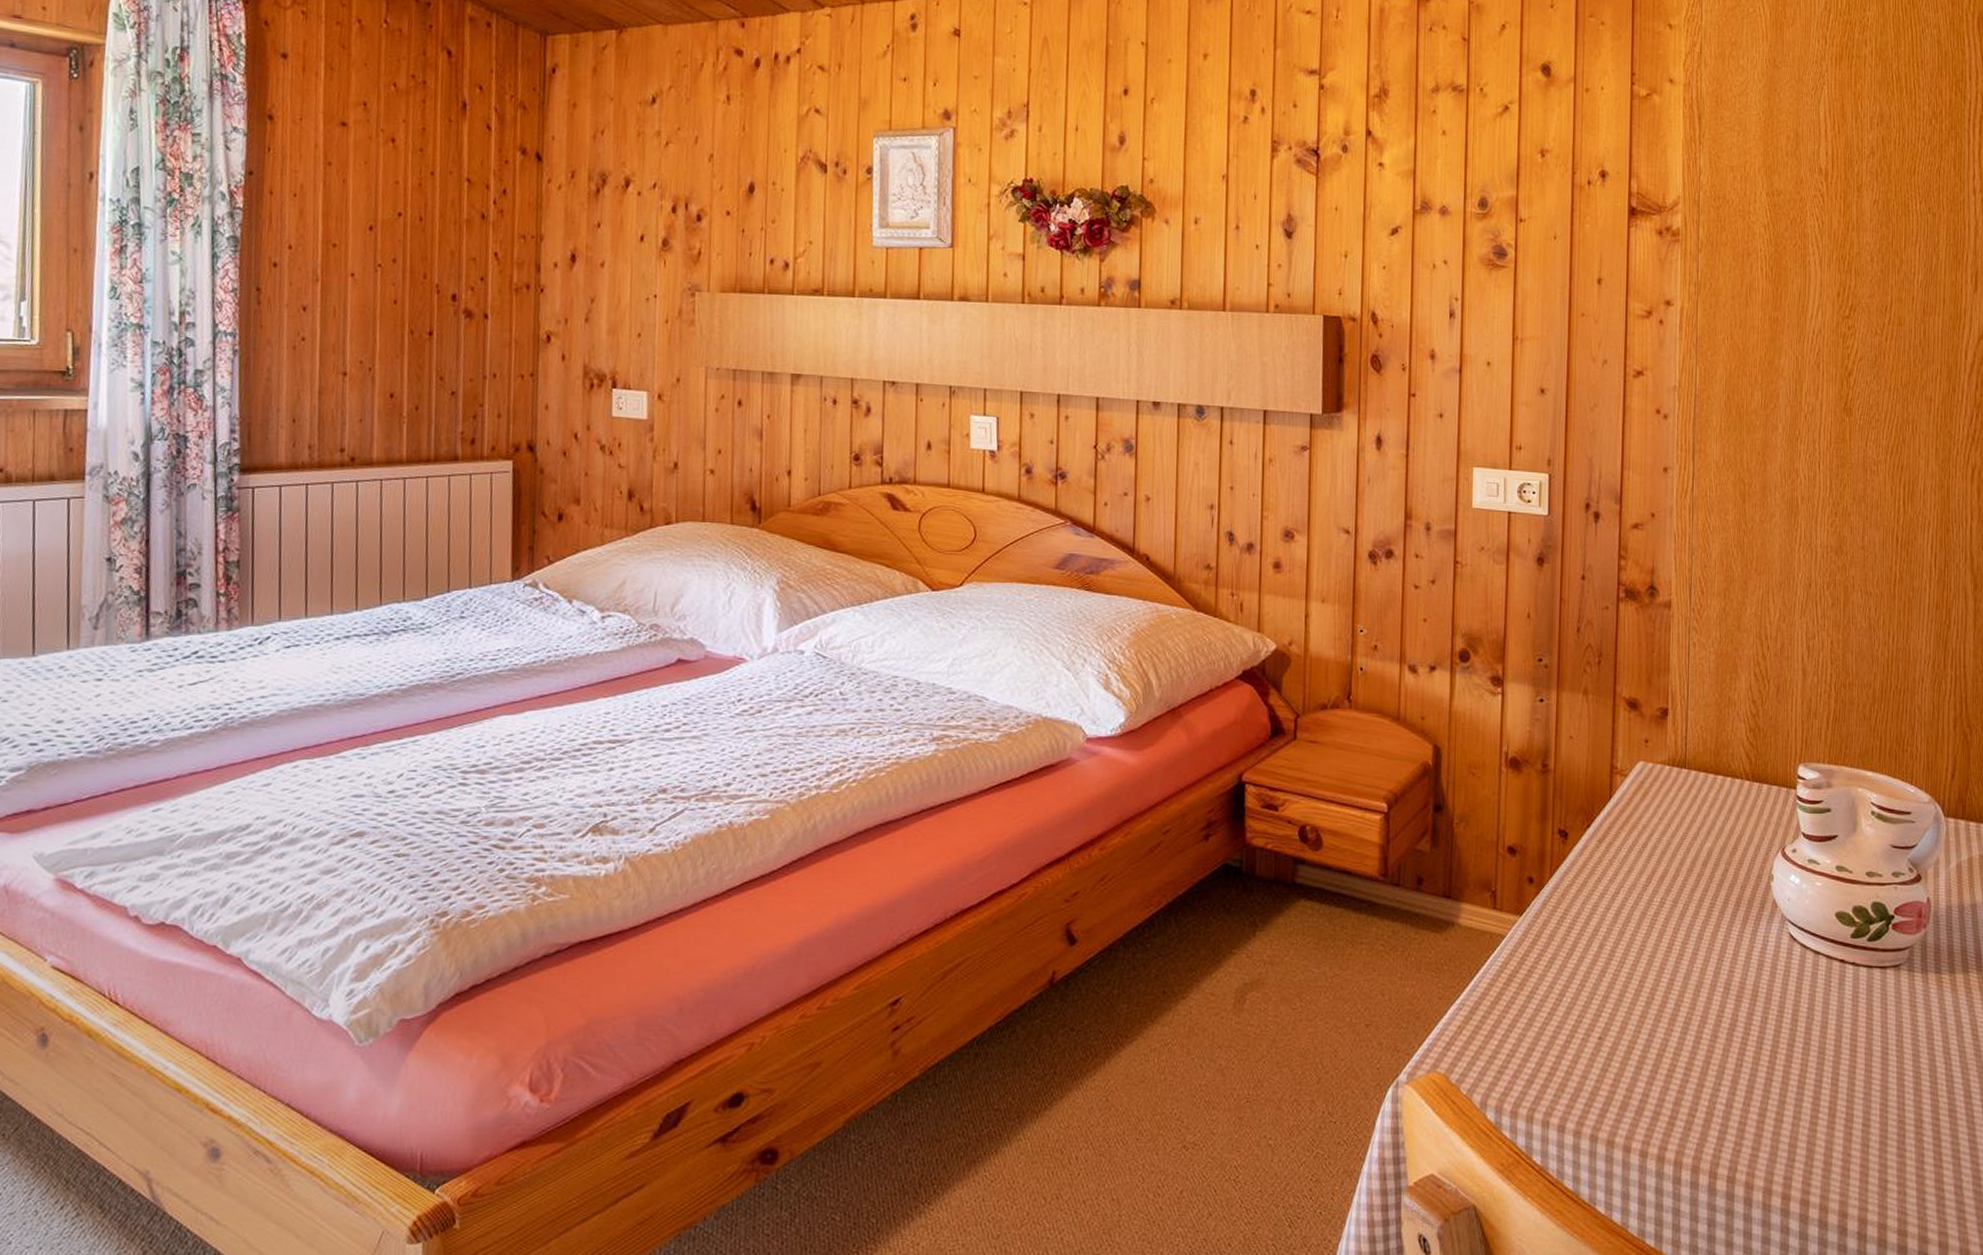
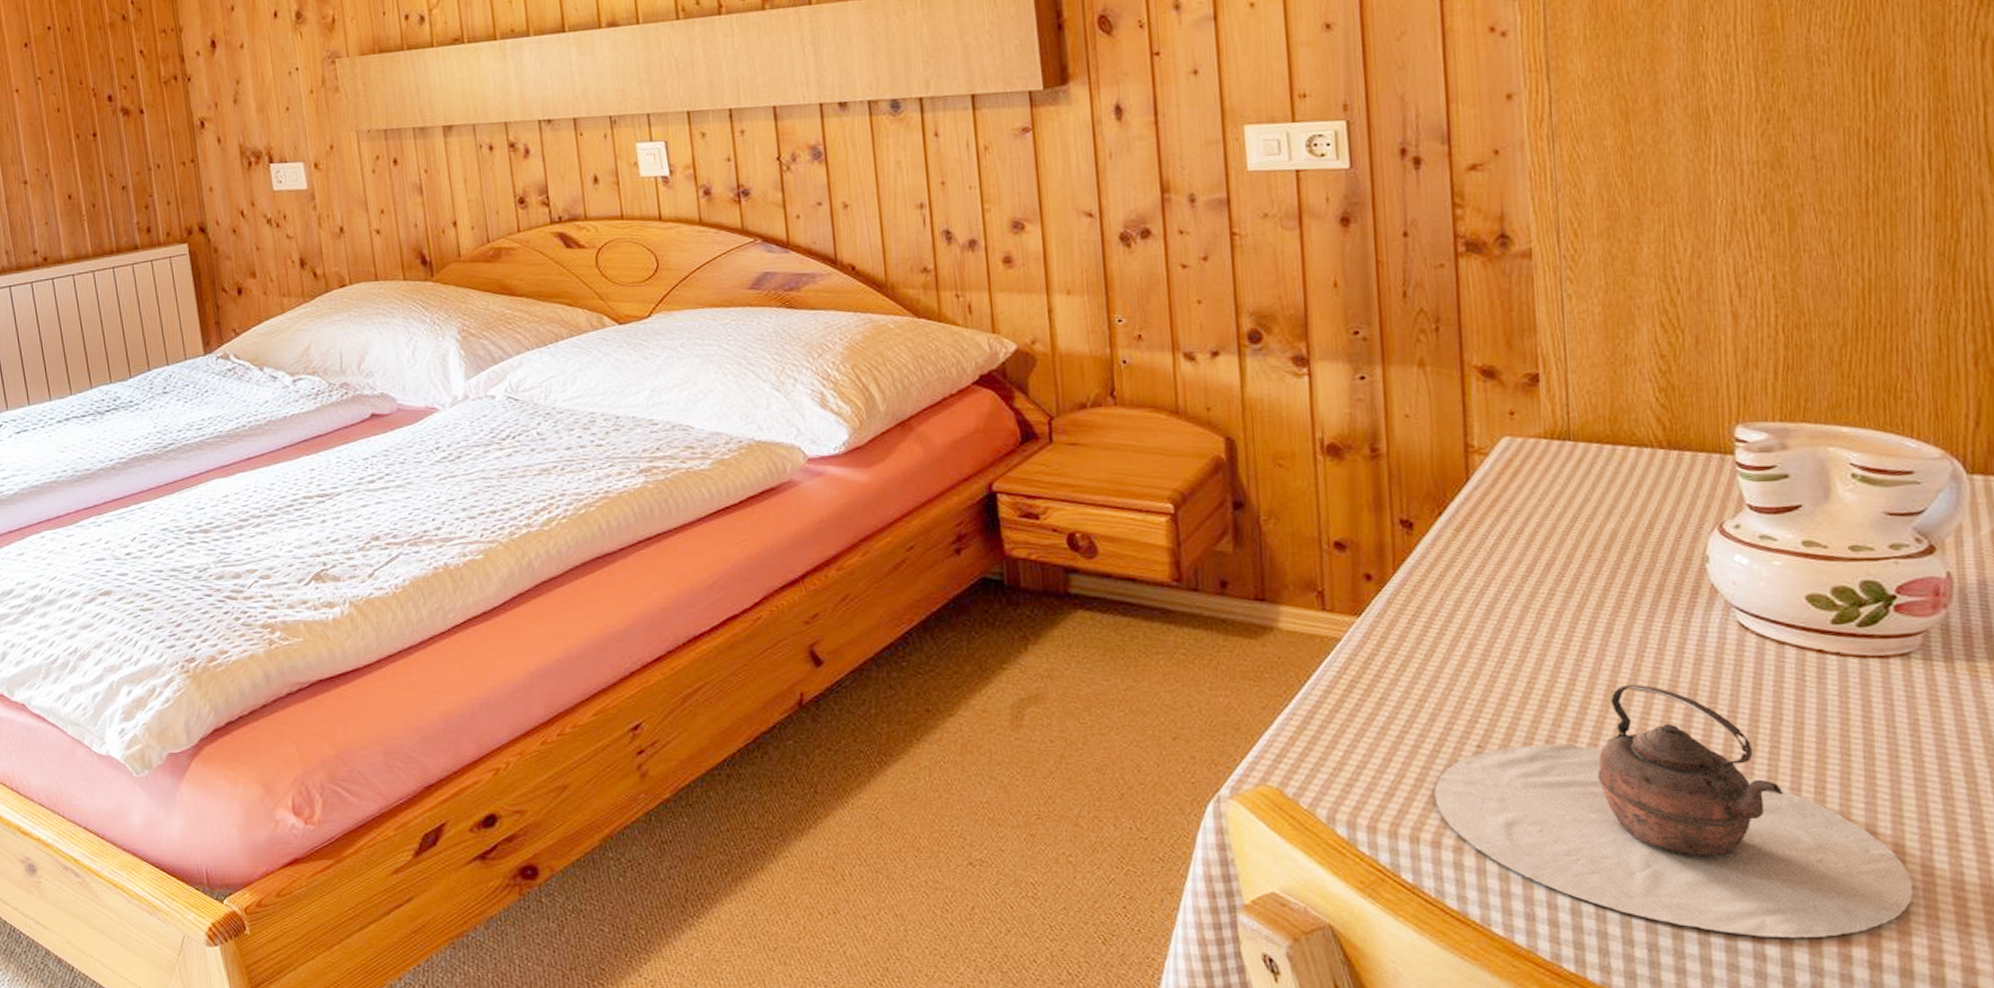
teapot: none [1563,985,1891,1214] -> present [1434,684,1914,939]

